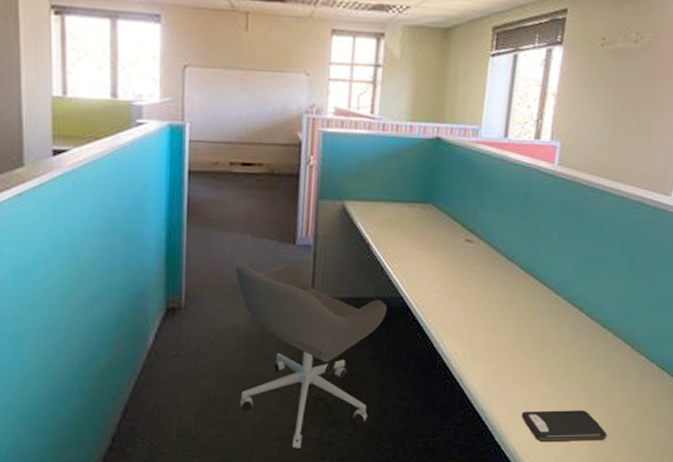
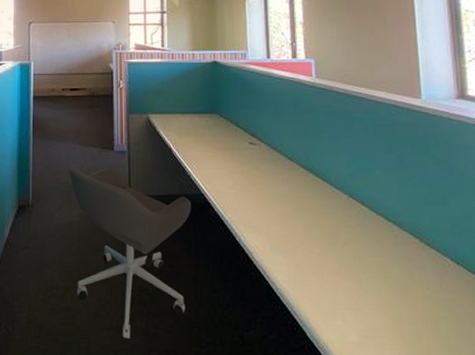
phone: present [521,410,607,443] -> none [327,305,418,341]

